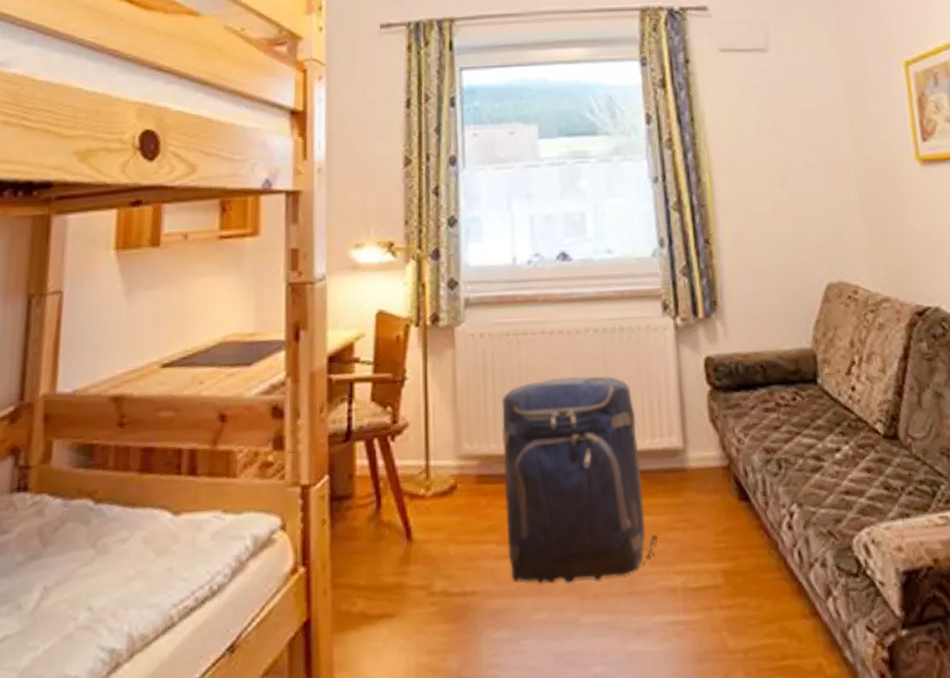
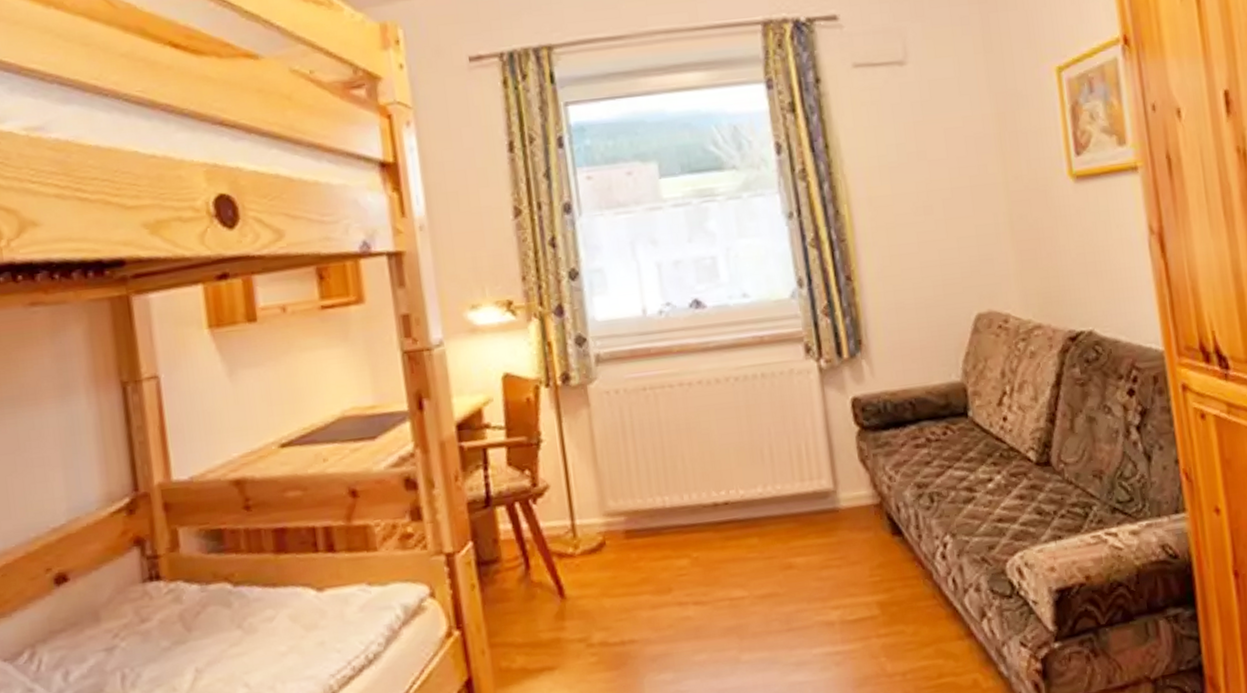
suitcase: present [502,376,659,588] -> none [644,424,814,634]

